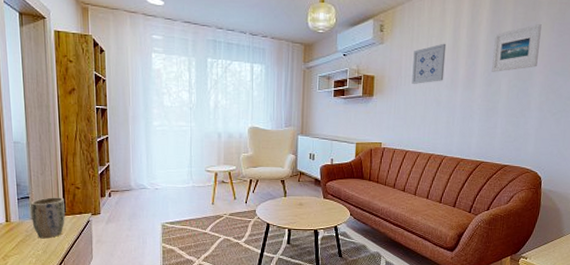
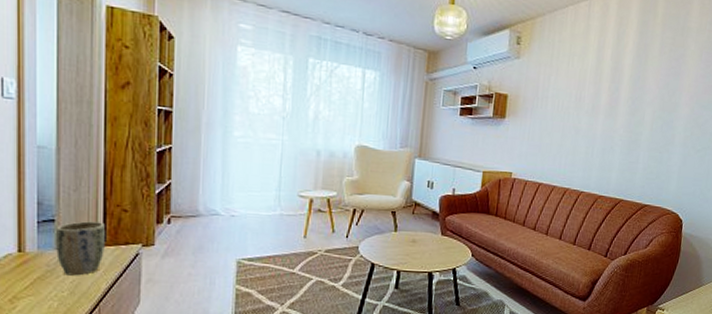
wall art: present [411,43,447,84] -> none [549,63,589,108]
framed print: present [491,24,542,72] -> none [635,51,690,101]

